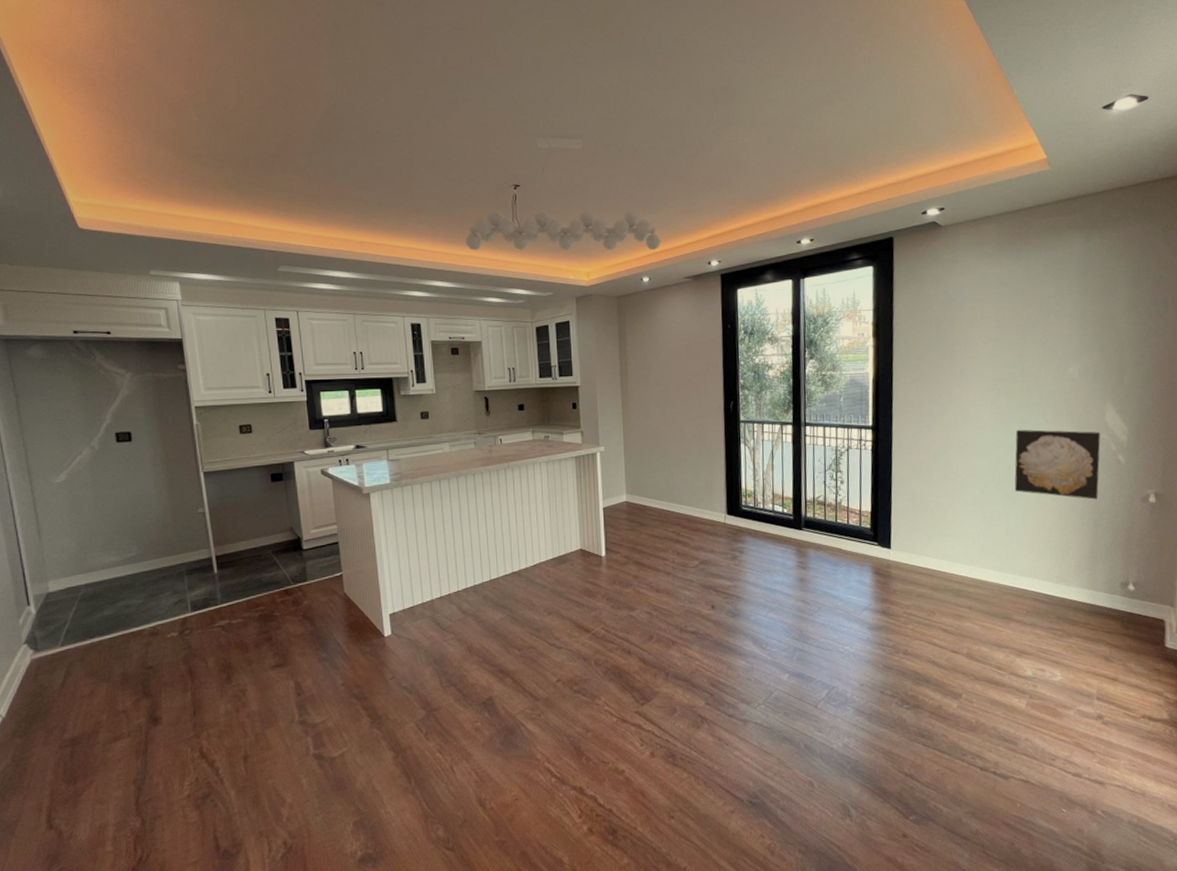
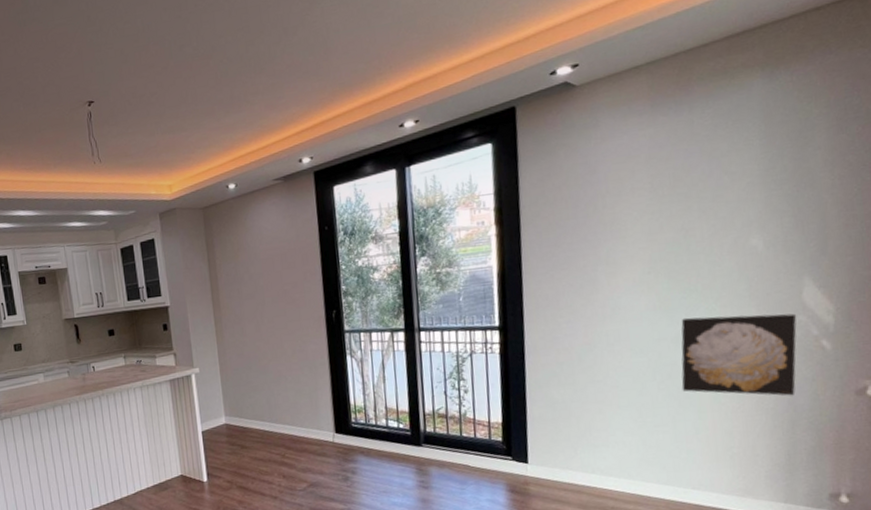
chandelier: present [466,133,661,250] -> none [44,38,246,176]

